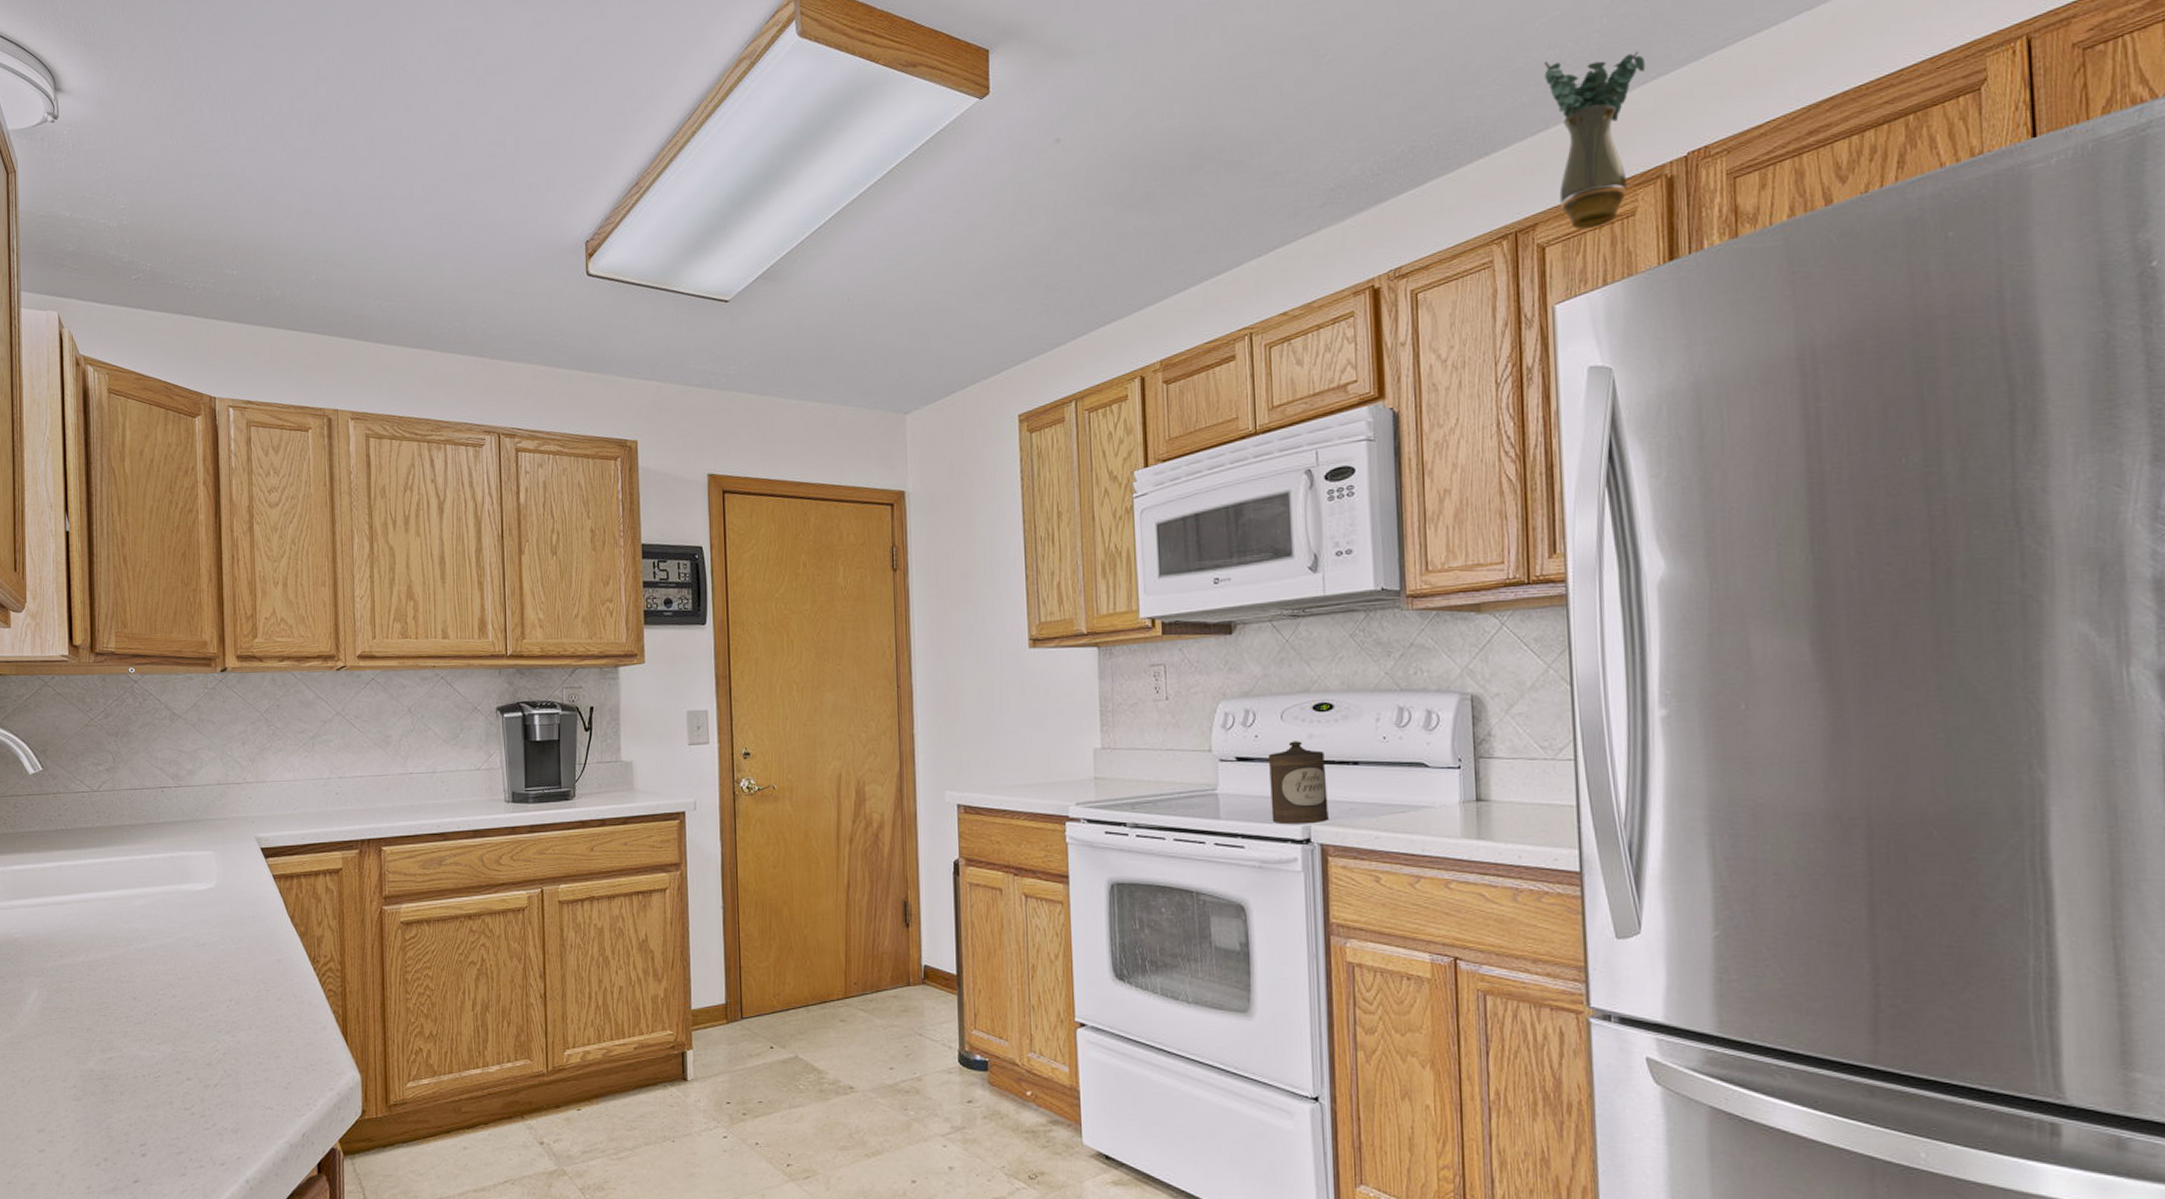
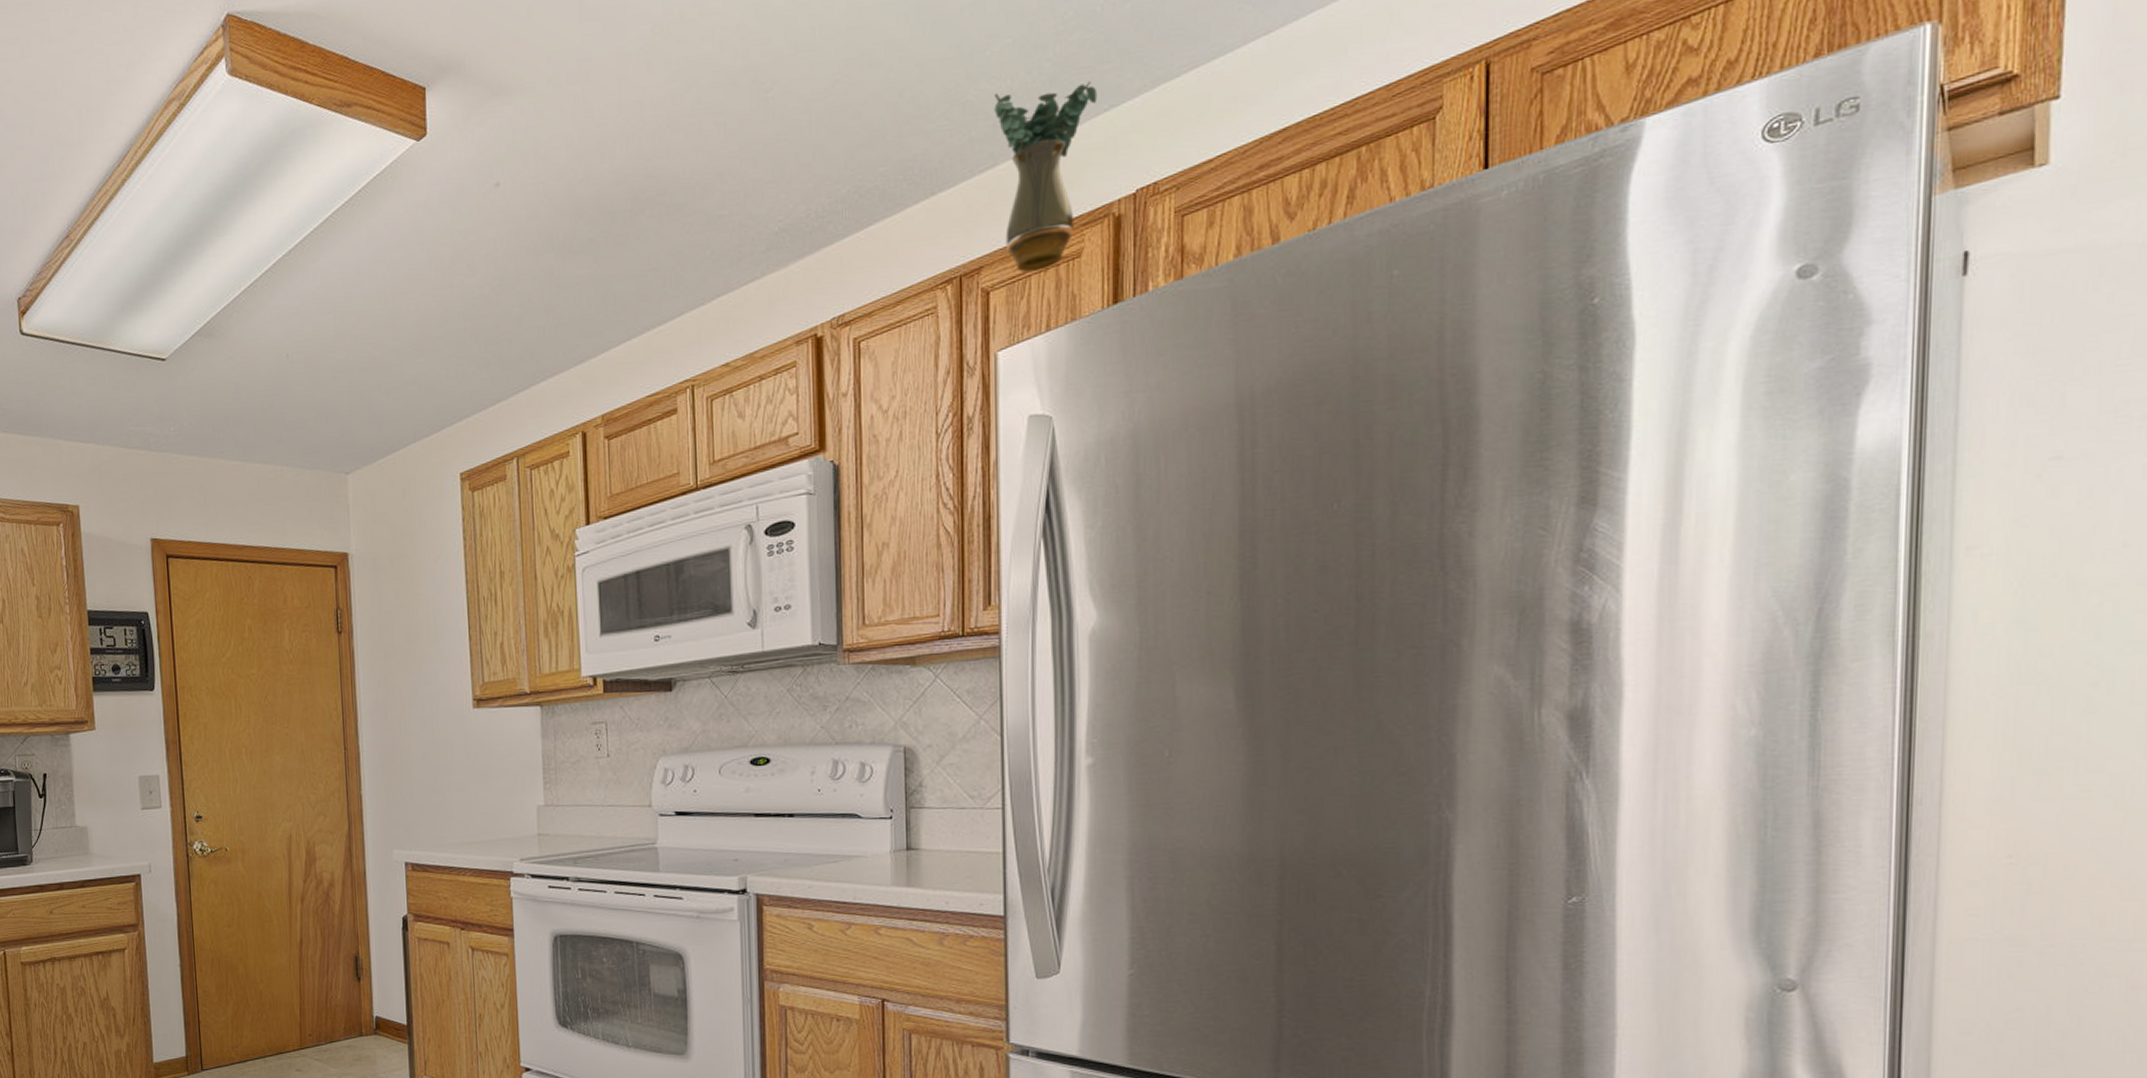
canister: present [1268,741,1328,825] -> none [706,795,764,876]

